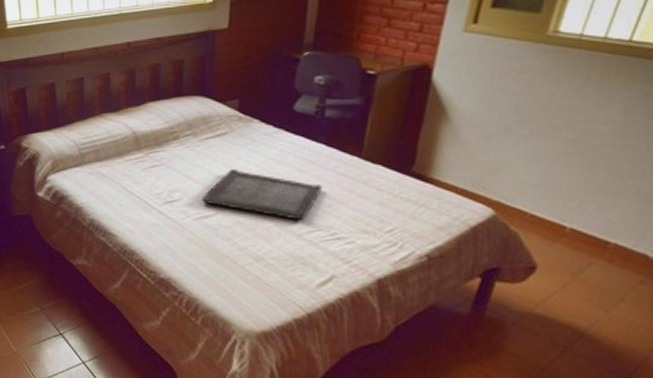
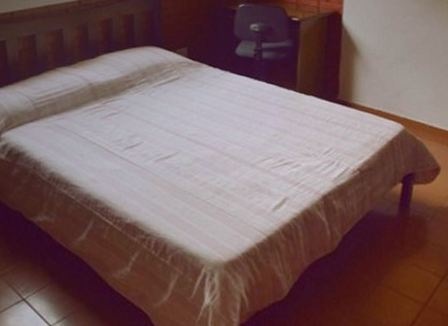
serving tray: present [201,169,322,221] -> none [160,111,267,152]

